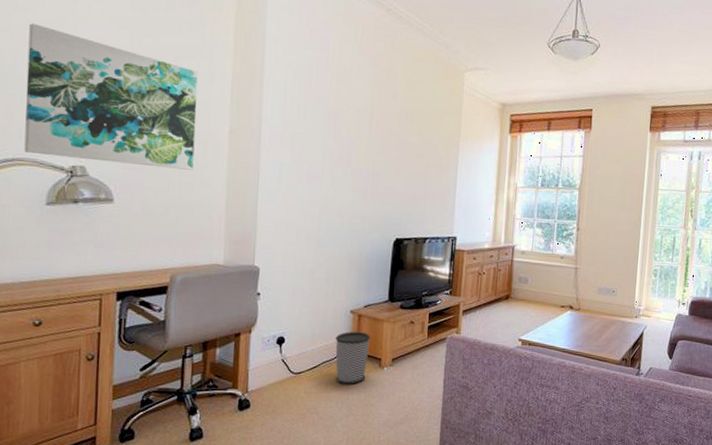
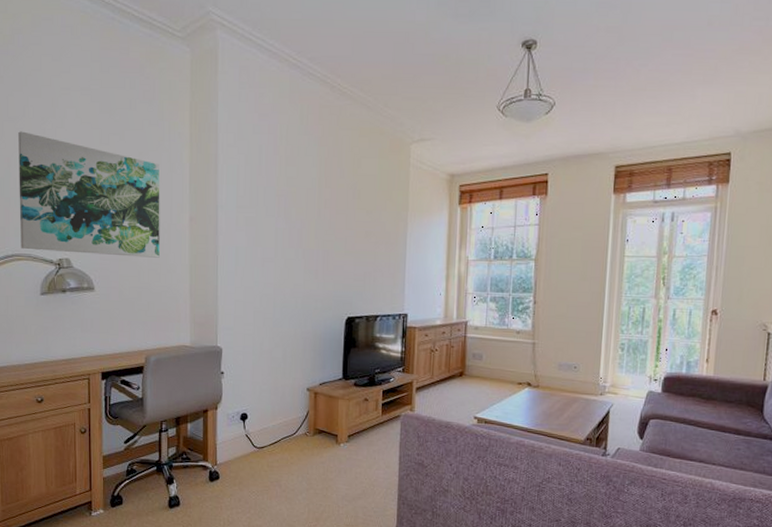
wastebasket: present [335,332,370,384] -> none [293,409,326,460]

